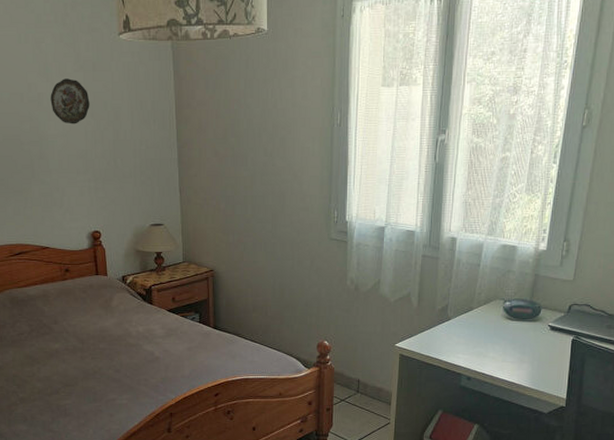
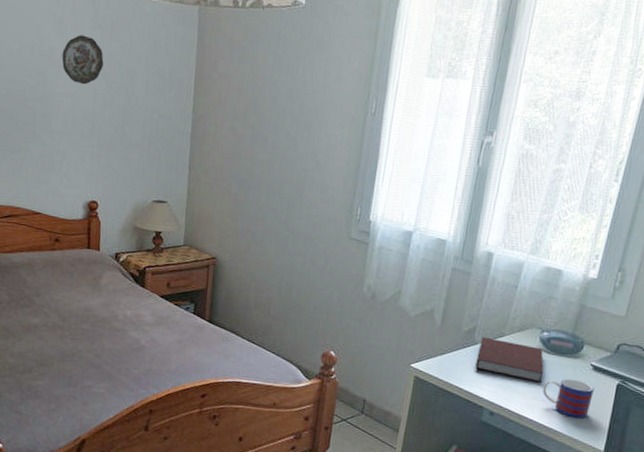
notebook: none [451,312,509,347] -> present [475,336,544,383]
mug: none [510,340,553,373] -> present [542,378,594,418]

